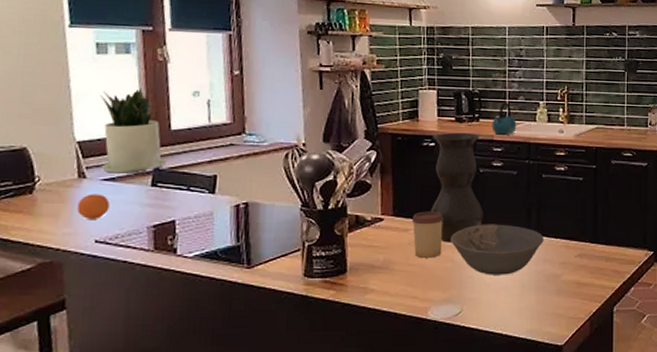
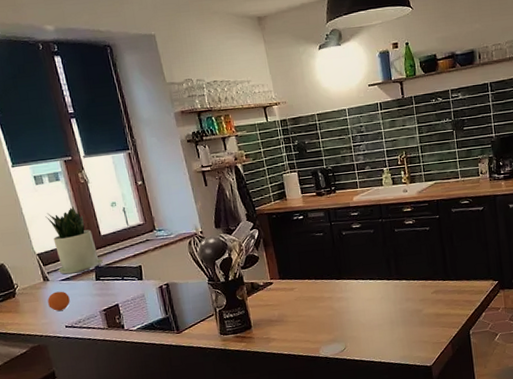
cup: present [411,211,444,258] -> none [294,271,322,310]
vase: present [430,132,483,243] -> none [300,203,352,295]
bowl: present [450,224,544,275] -> none [327,274,404,317]
kettle: present [491,102,517,135] -> none [346,173,368,202]

